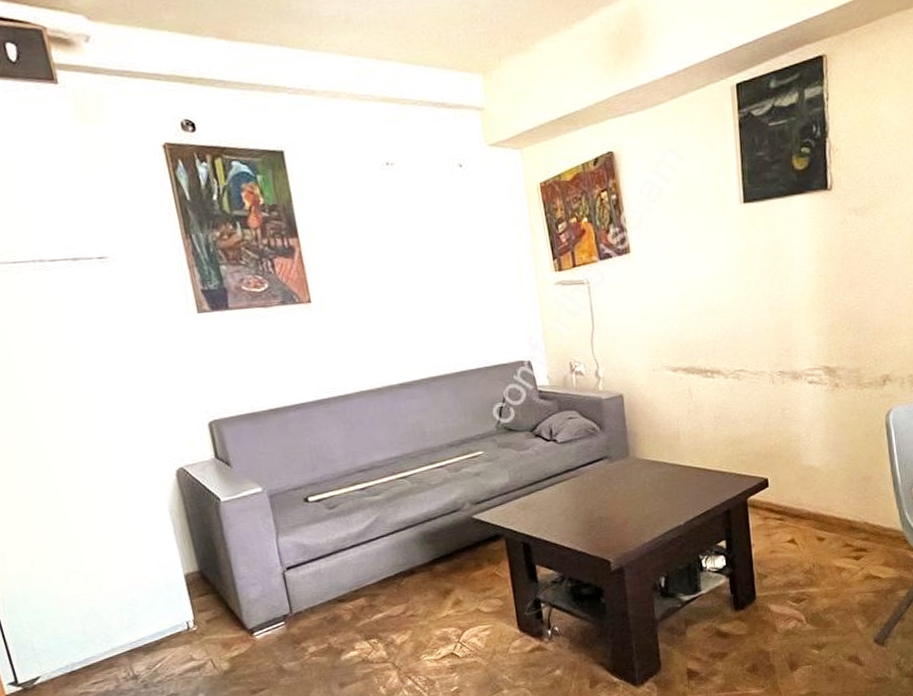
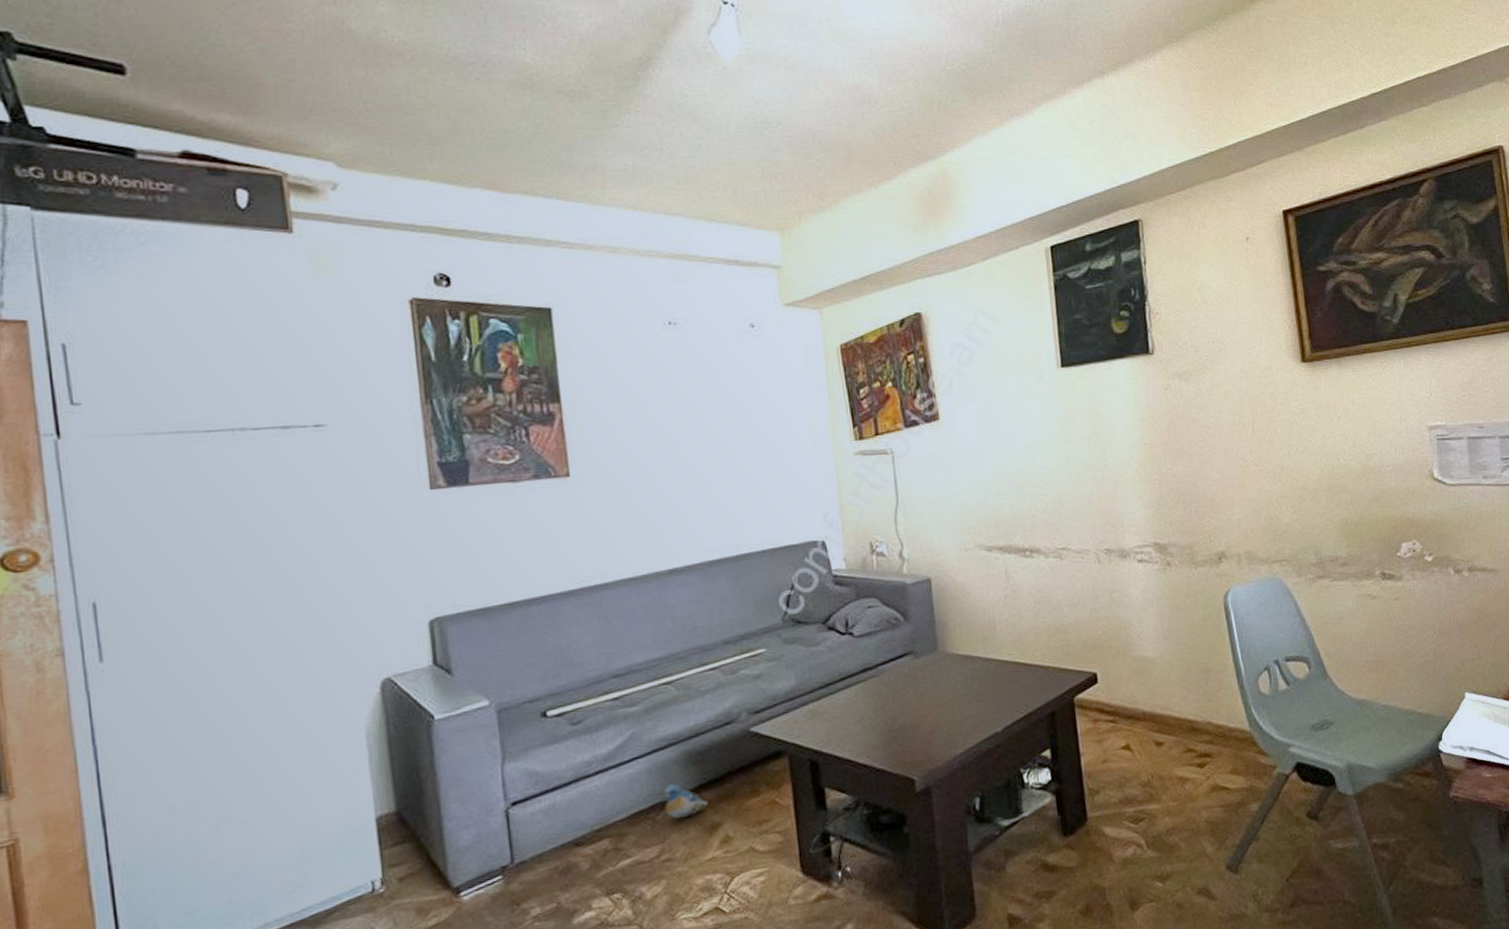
plush toy: none [404,557,442,585] -> present [662,784,709,819]

